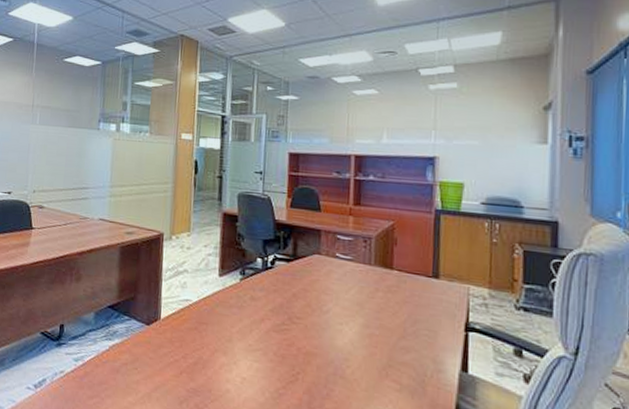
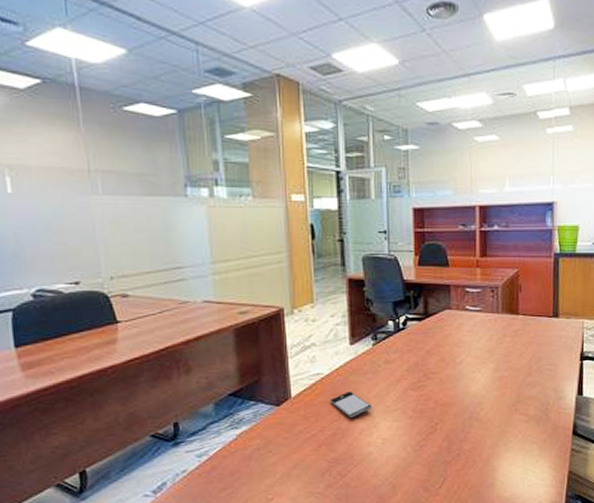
smartphone: none [195,322,234,351] -> present [330,391,371,419]

